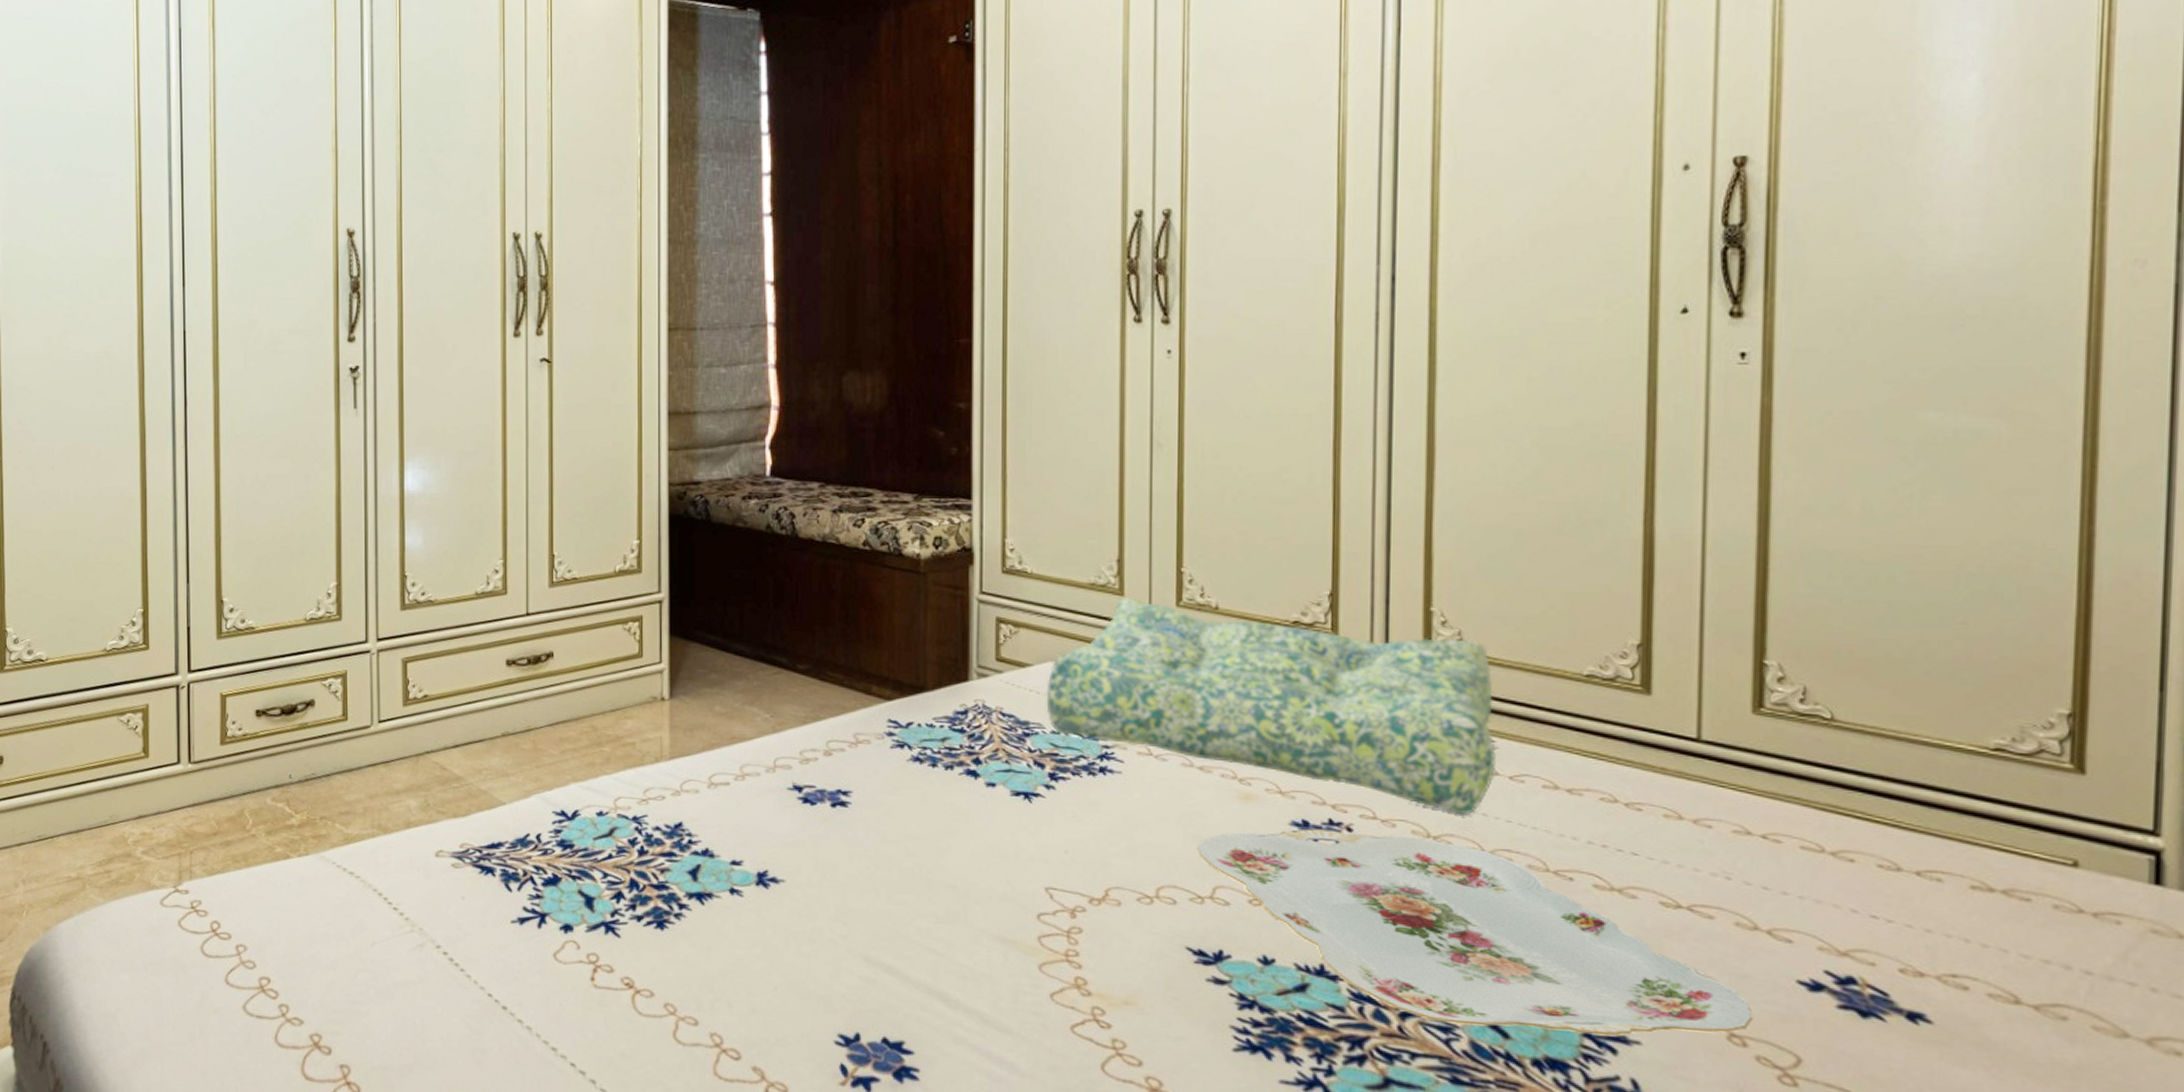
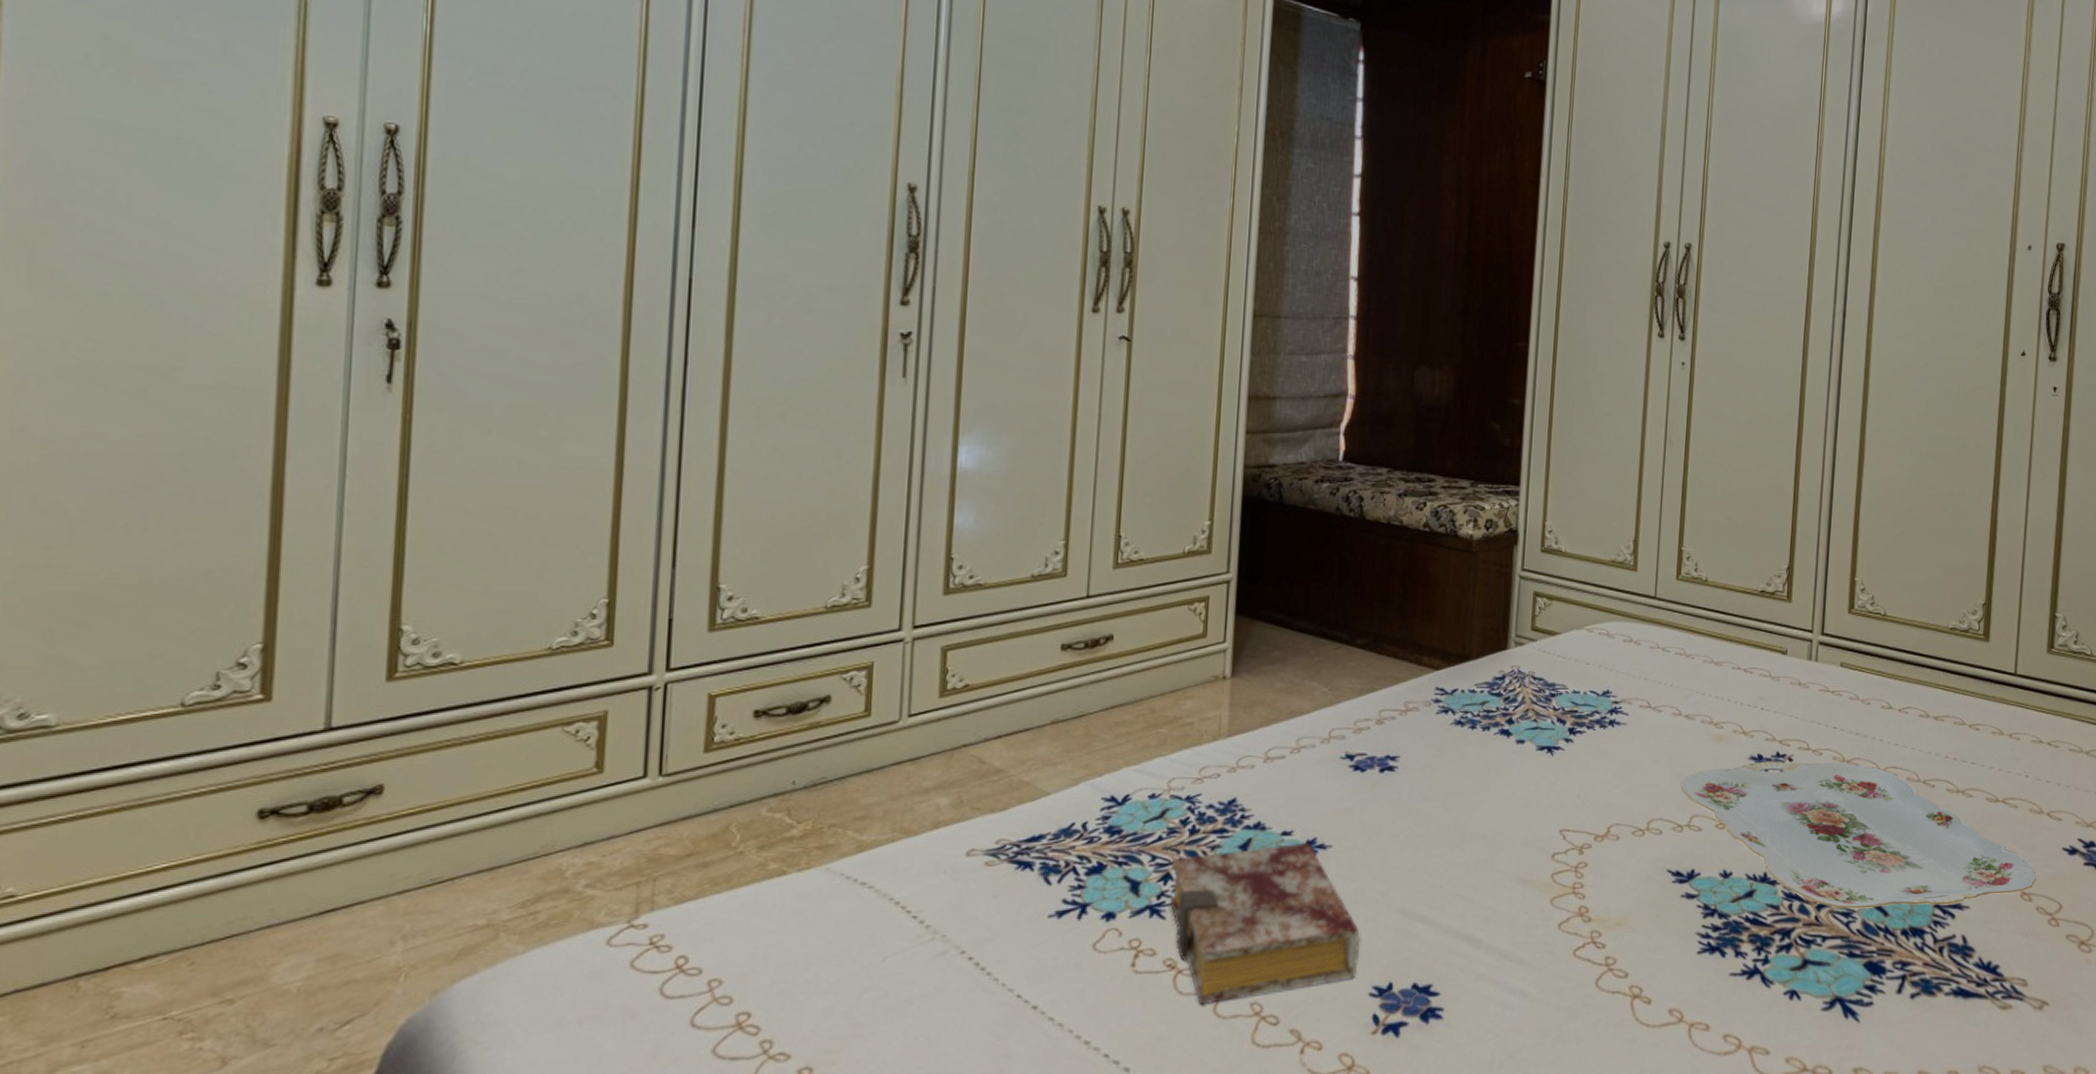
book: none [623,874,821,1029] -> present [1169,842,1360,1005]
seat cushion: present [1046,597,1496,815] -> none [1570,572,1893,742]

